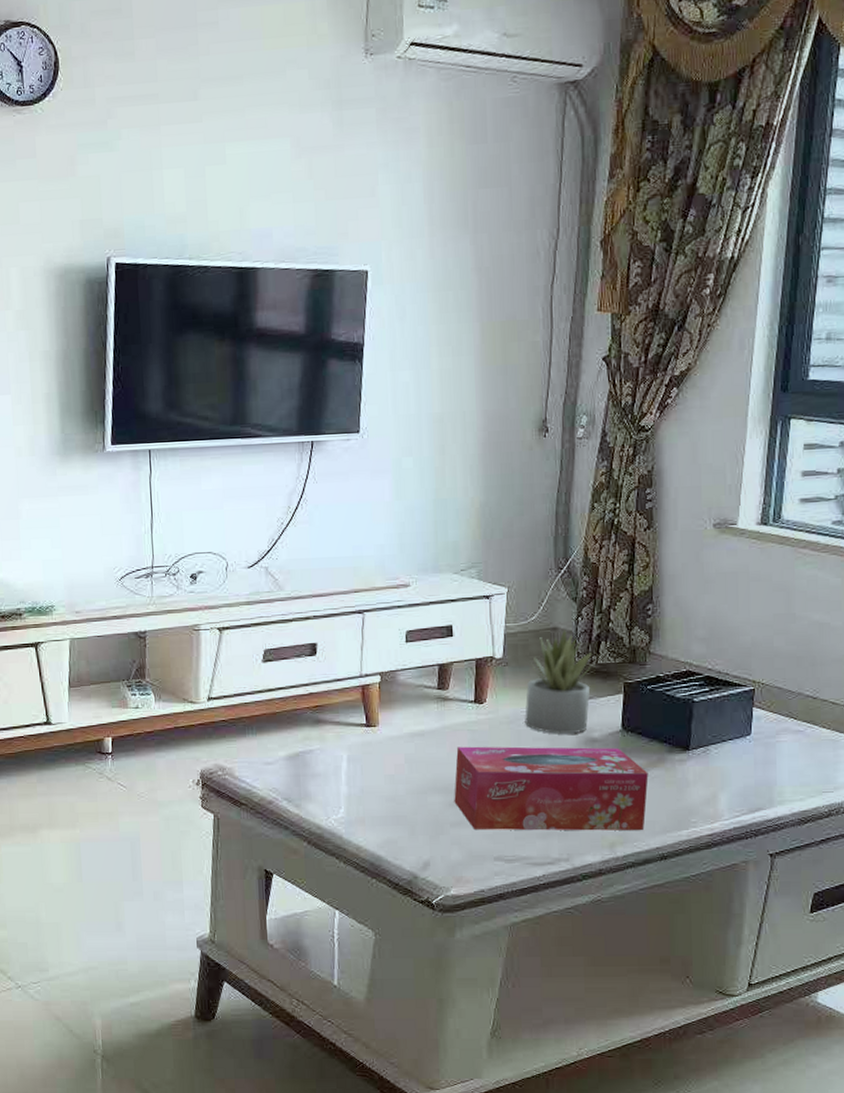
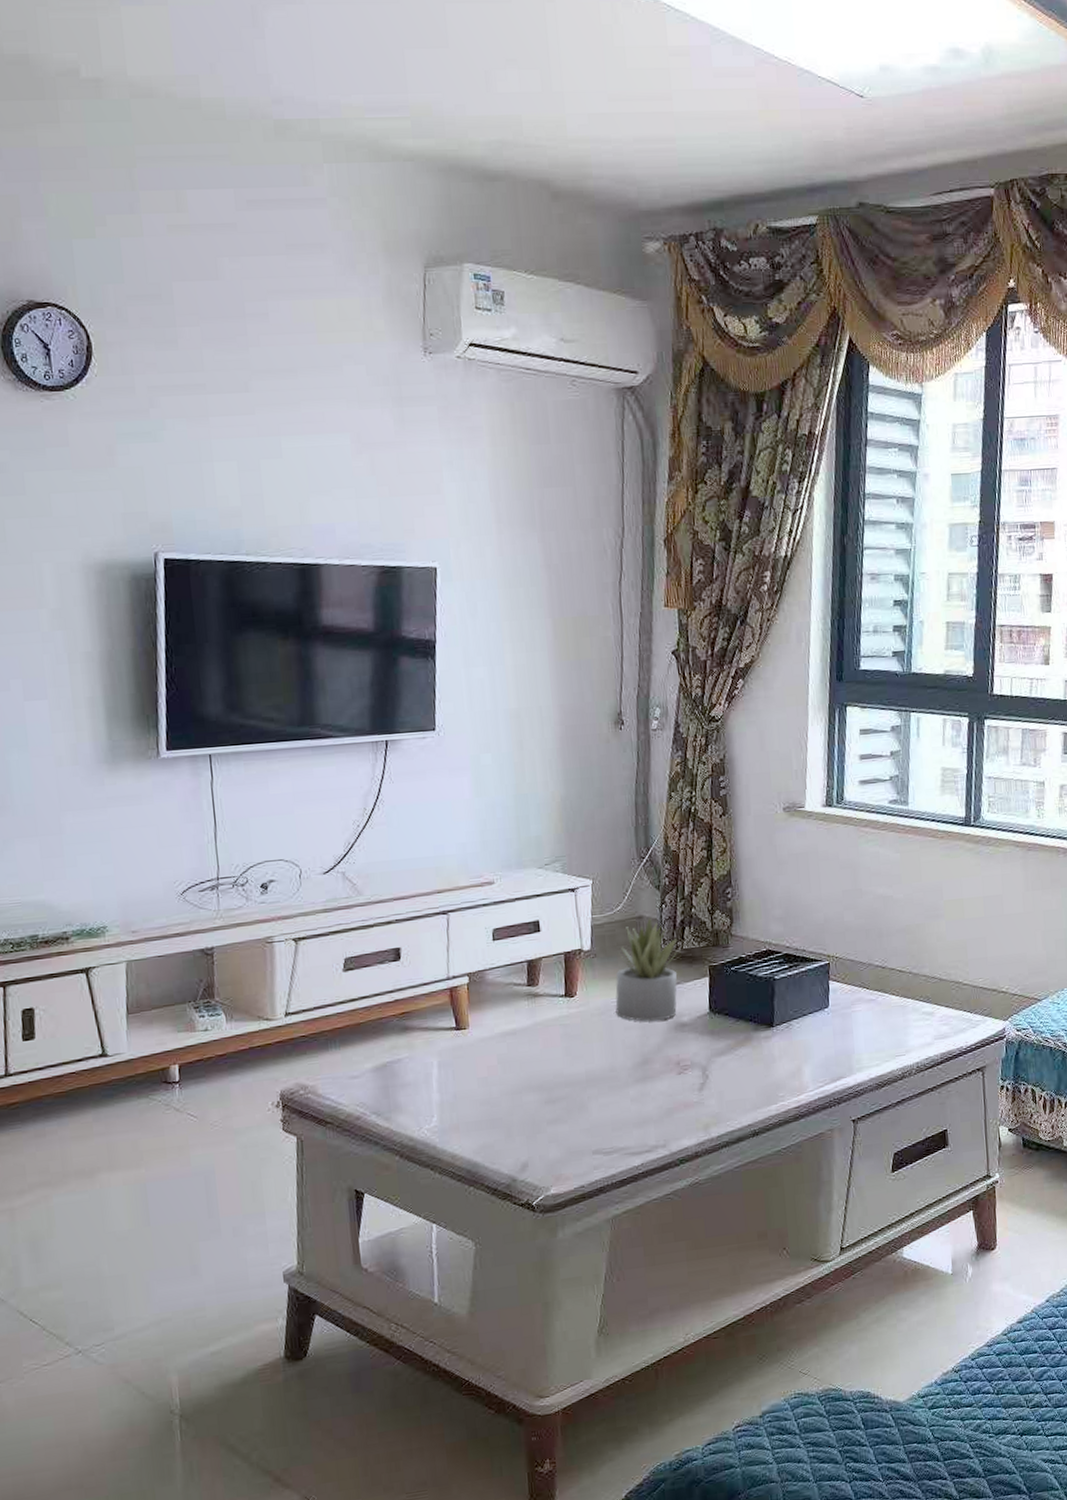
tissue box: present [454,746,649,831] -> none [549,1030,737,1125]

